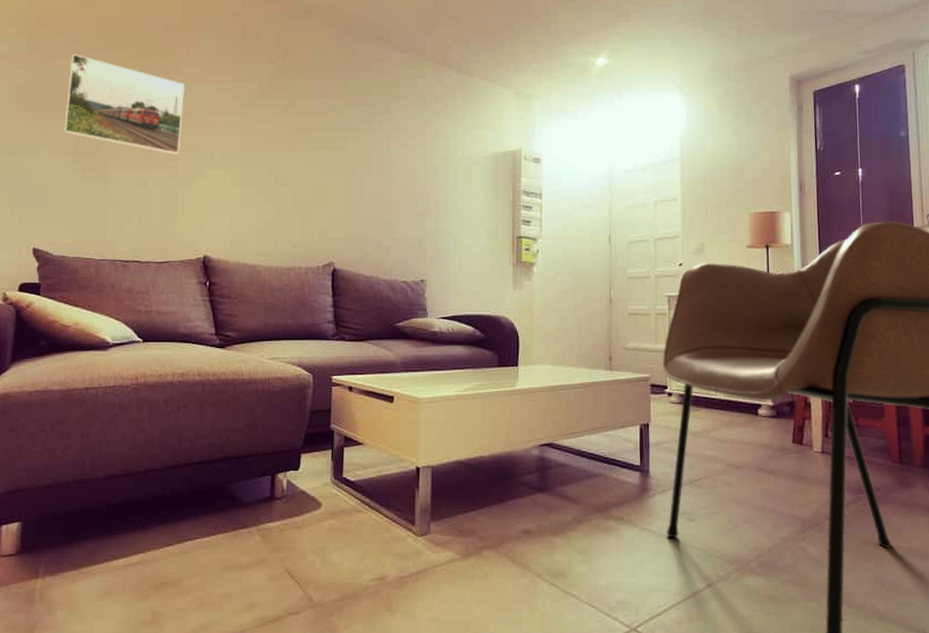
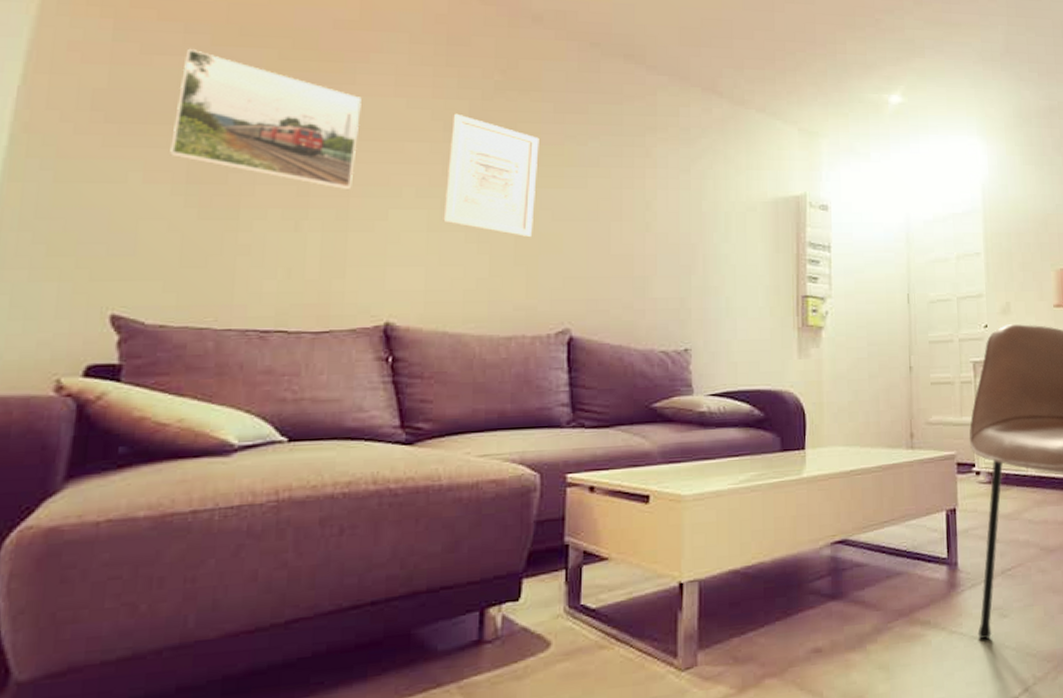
wall art: none [242,92,310,190] -> present [443,113,539,238]

